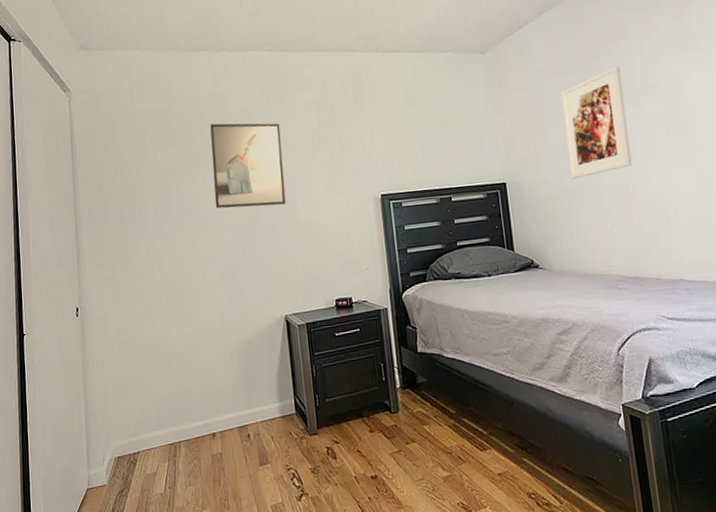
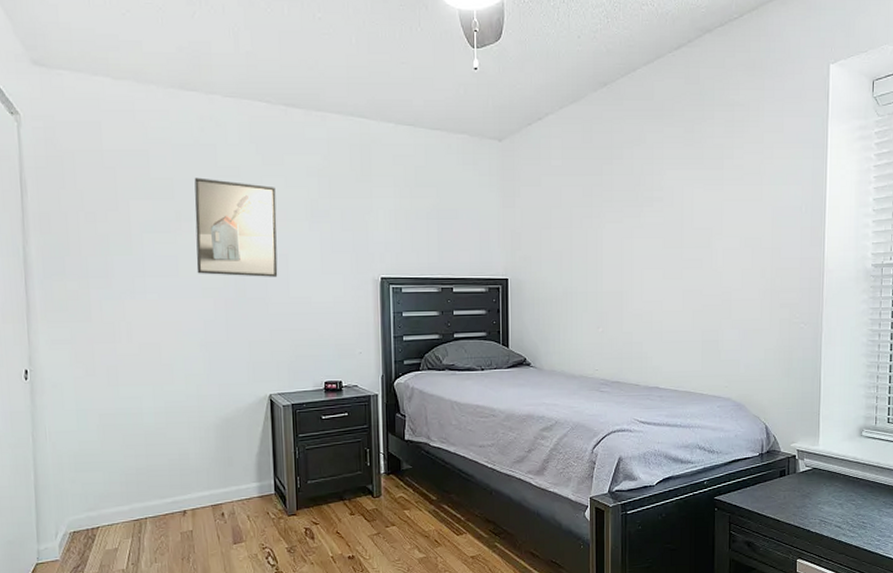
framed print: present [560,65,632,180] -> none [570,173,629,283]

